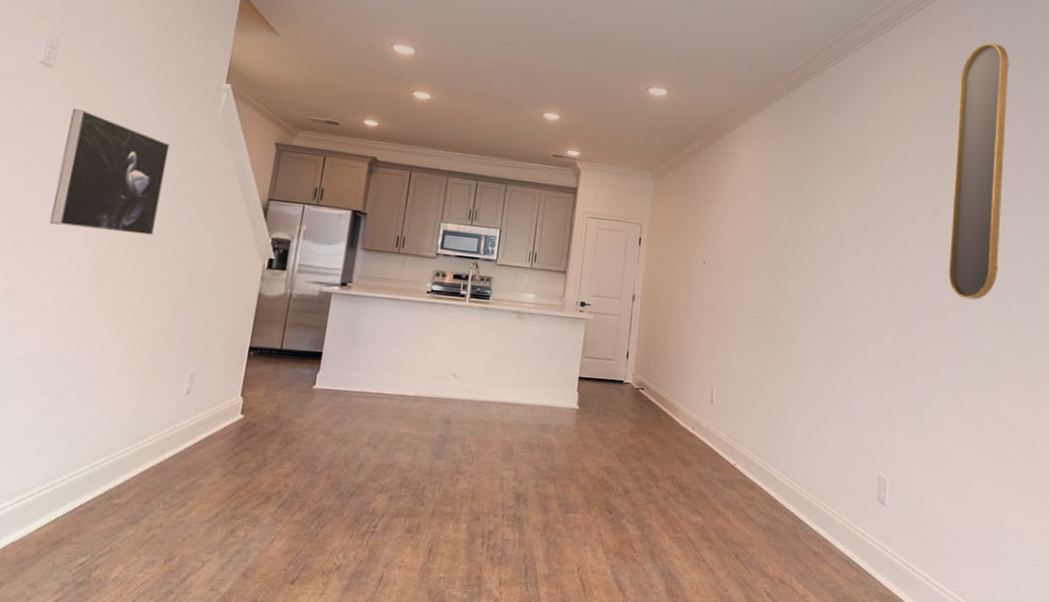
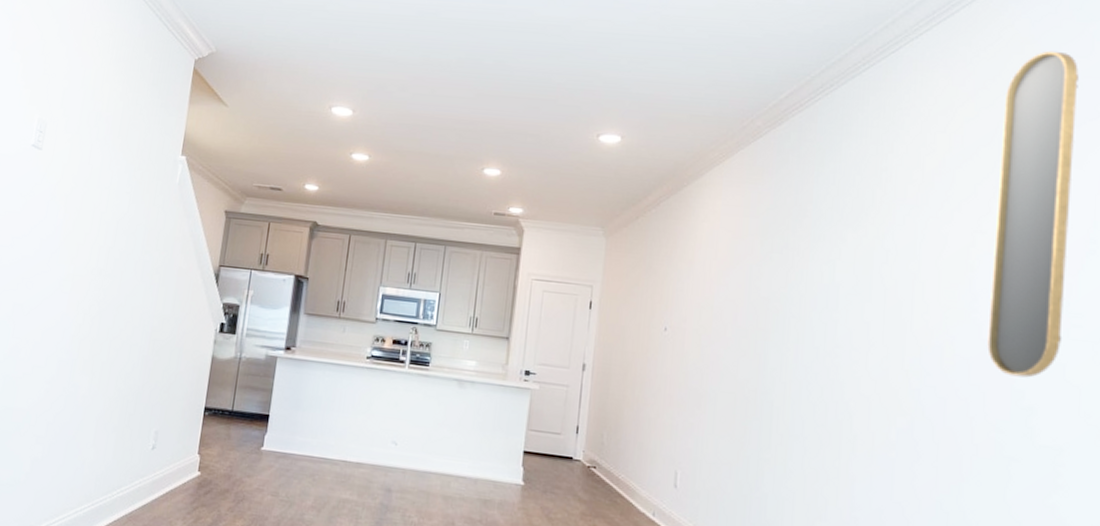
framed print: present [50,109,170,236] -> none [41,186,136,301]

